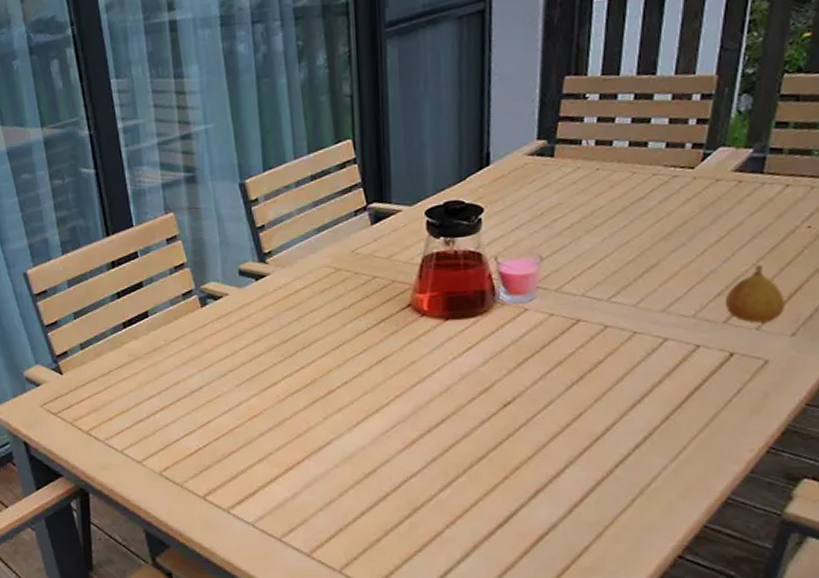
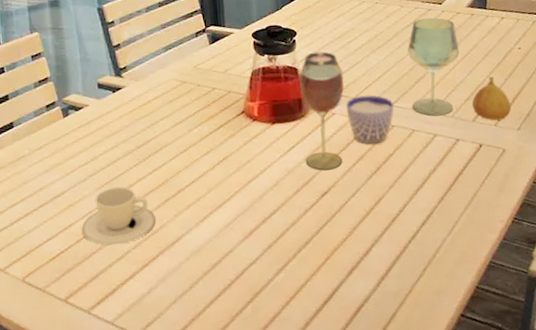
cup: none [220,383,302,445] -> present [81,186,156,245]
wineglass: none [482,232,544,377] -> present [299,51,344,171]
cup: none [543,287,611,349] -> present [346,94,395,145]
wine glass: none [637,187,715,316] -> present [407,17,460,117]

